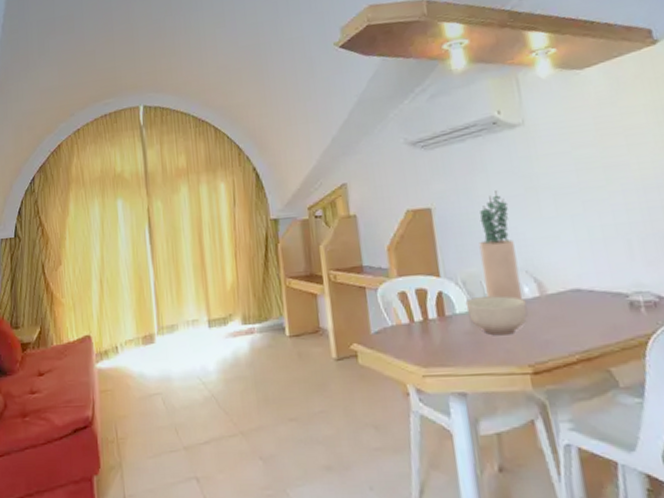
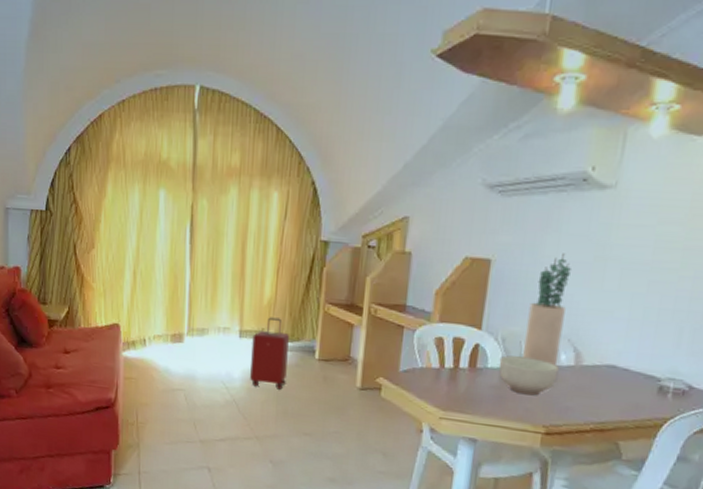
suitcase: none [221,301,262,377] -> present [250,317,290,390]

